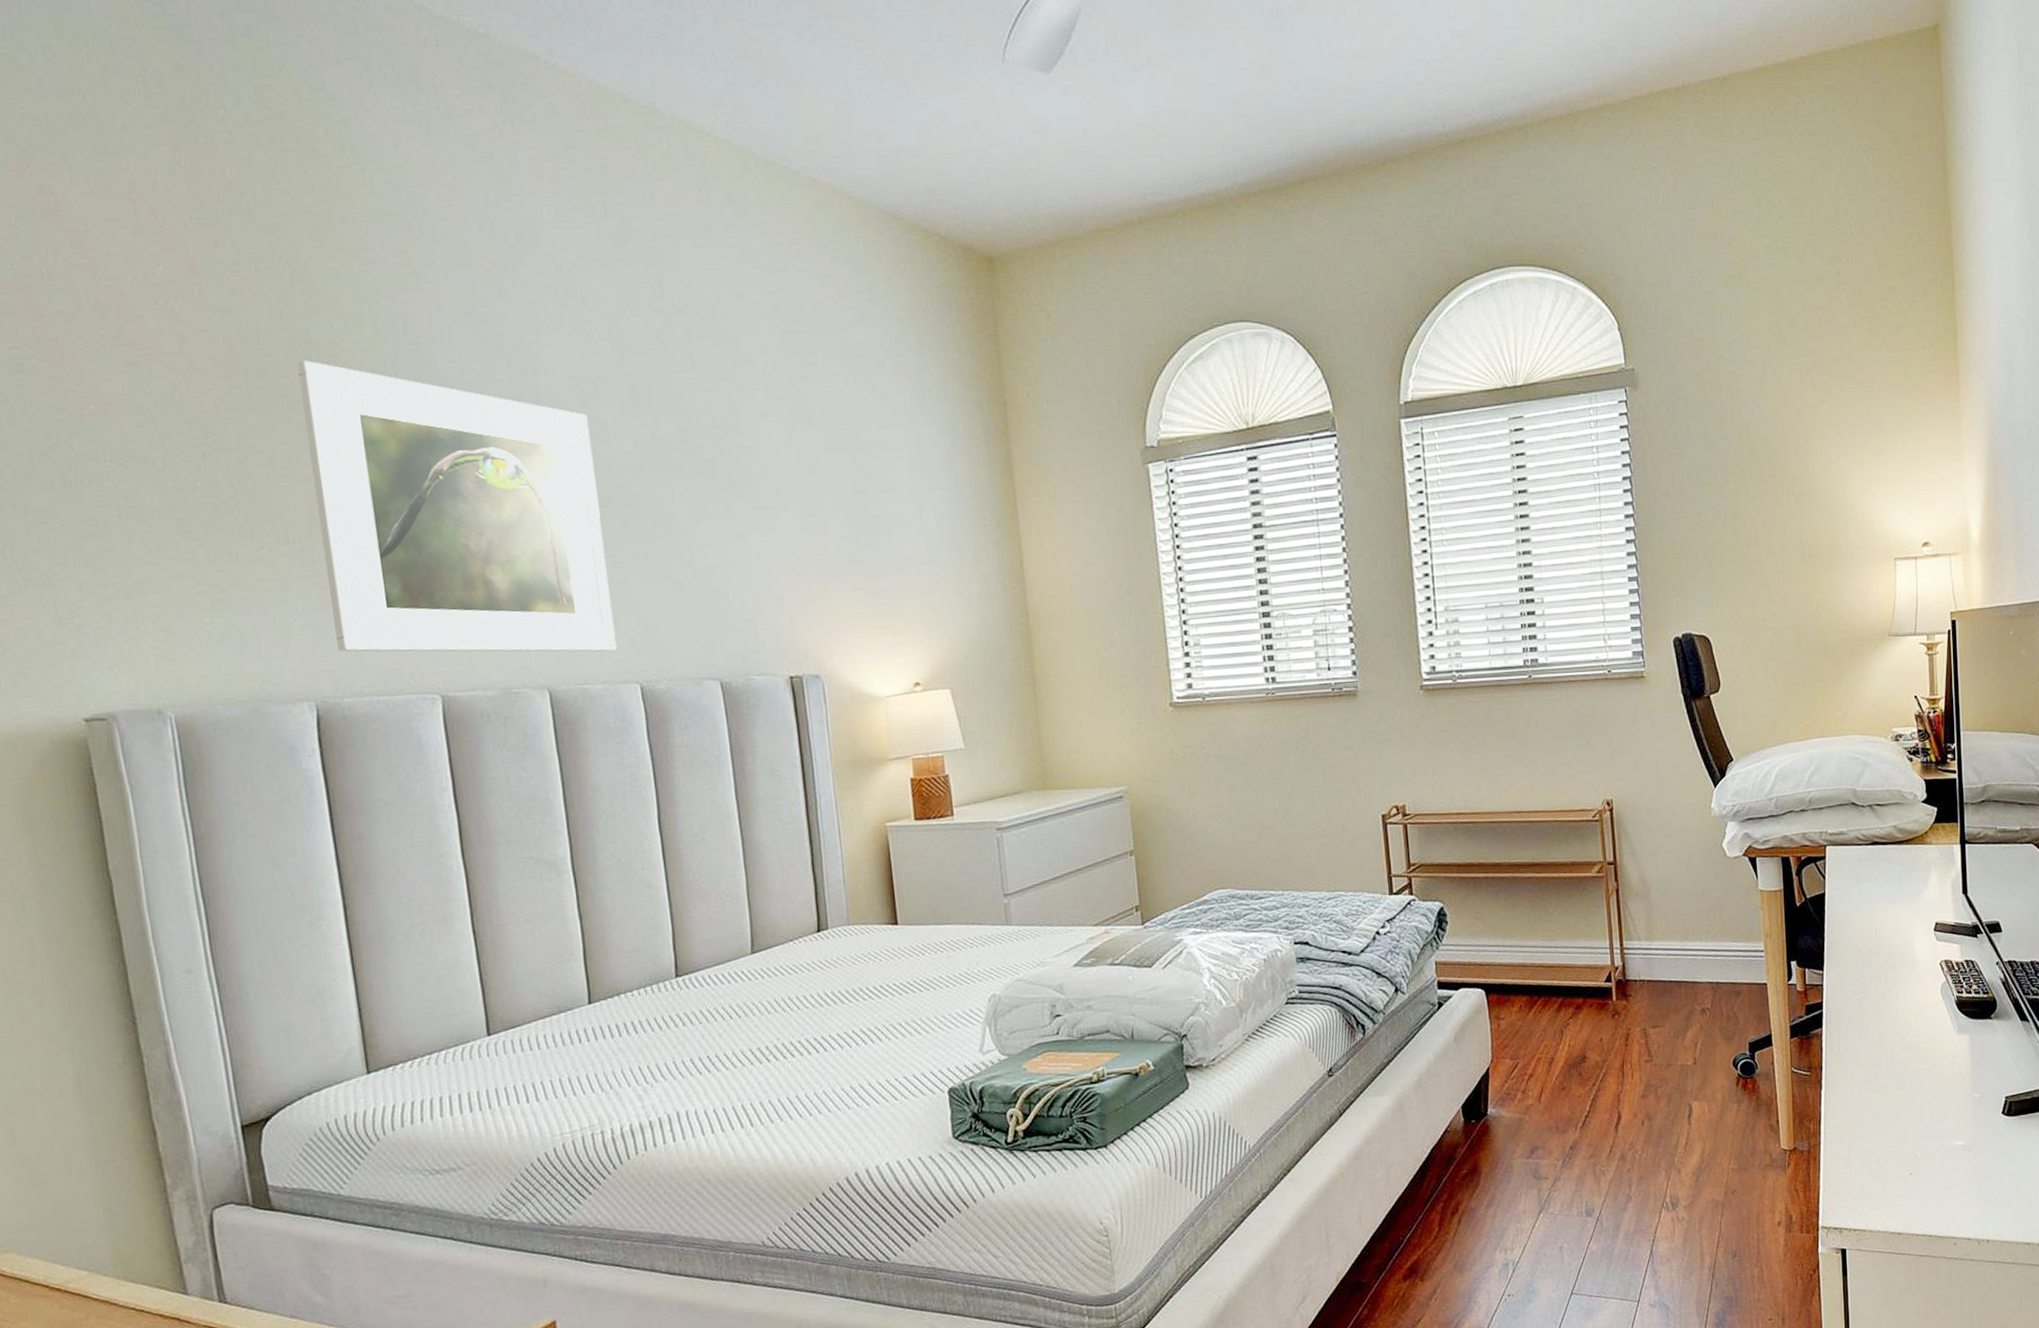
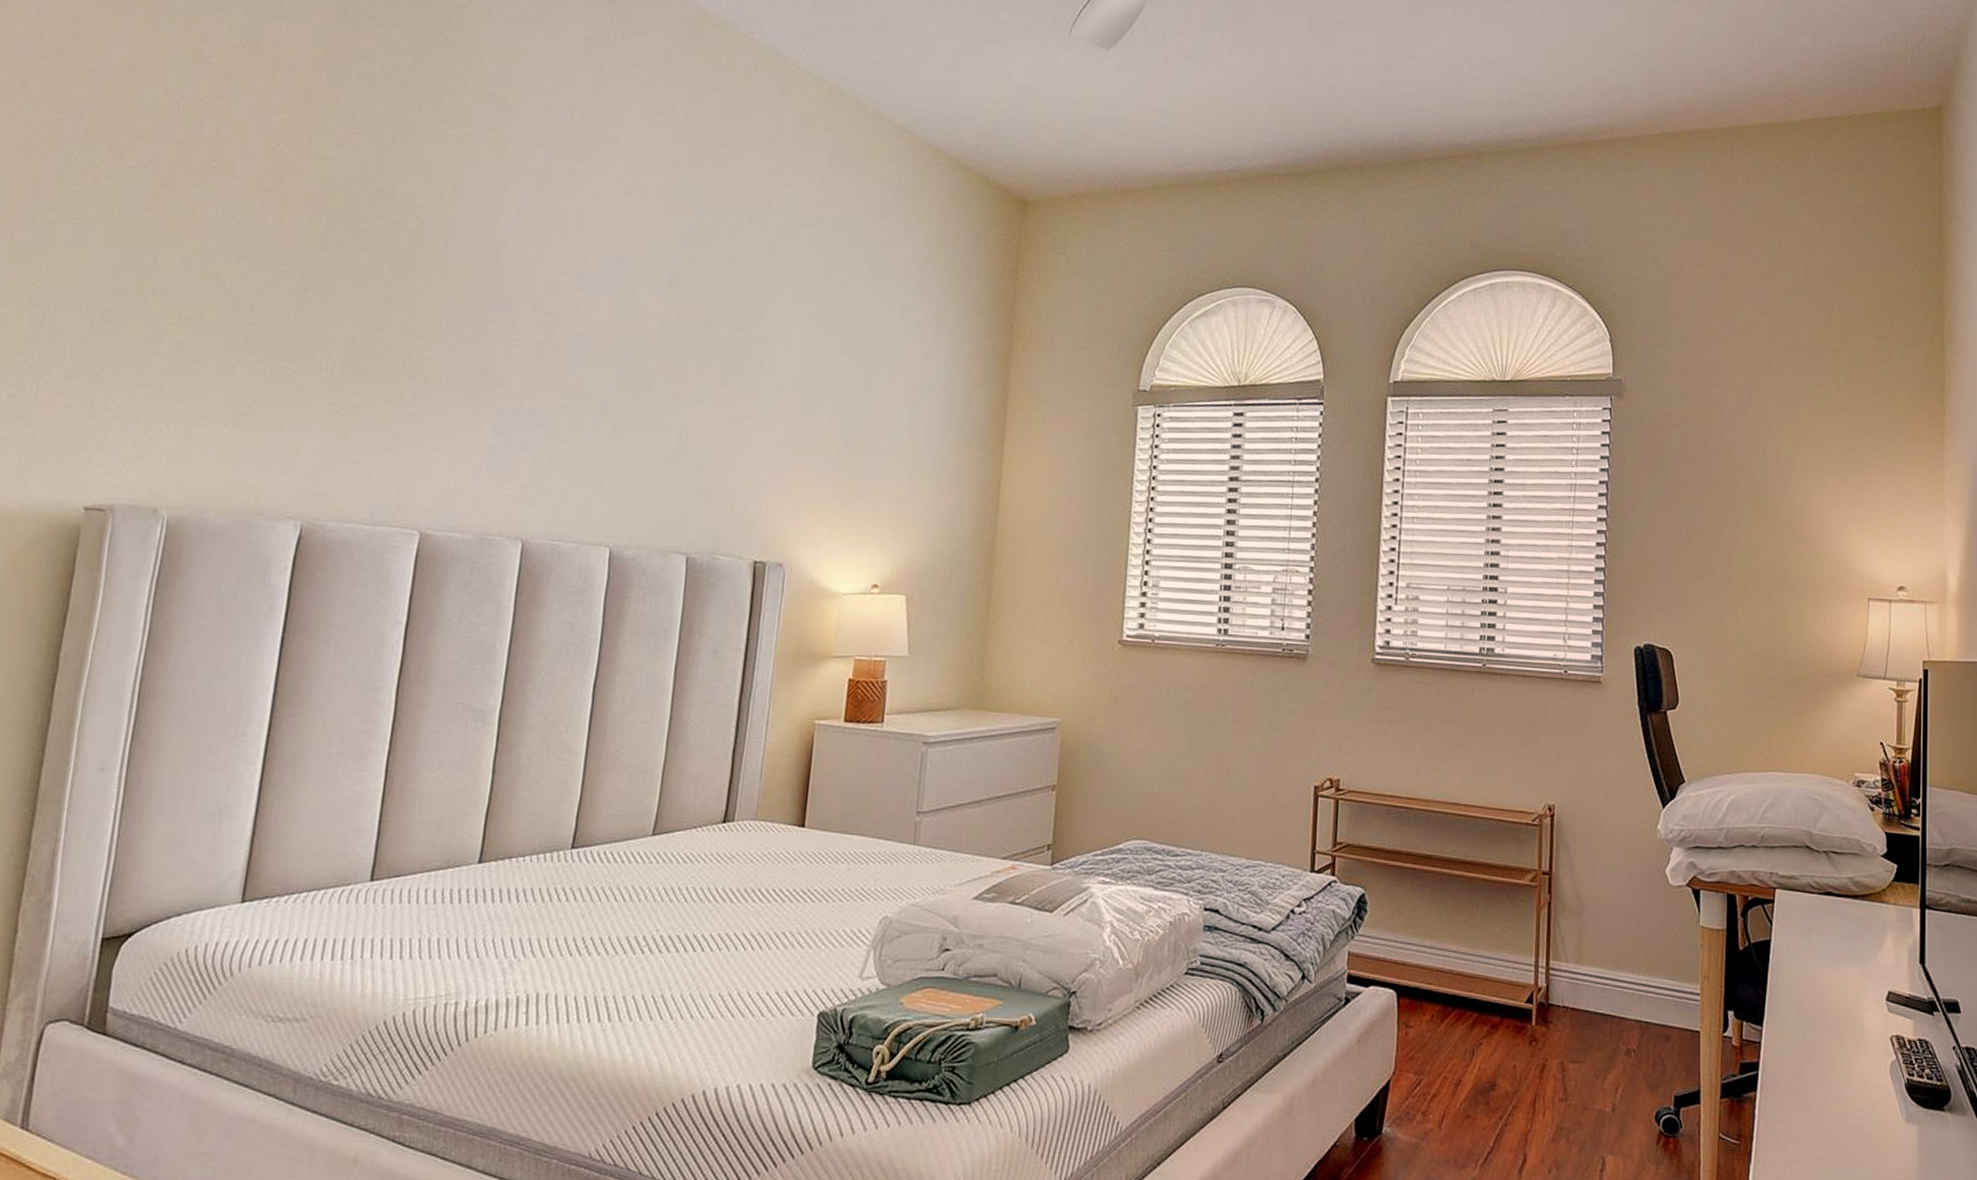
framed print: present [296,360,617,652] -> none [337,211,624,513]

